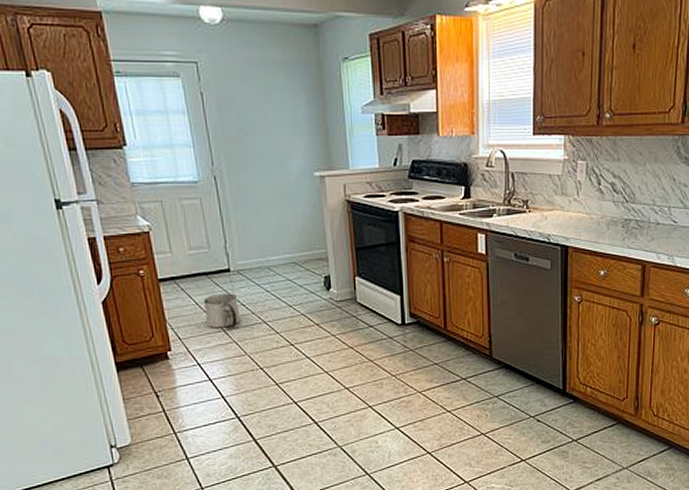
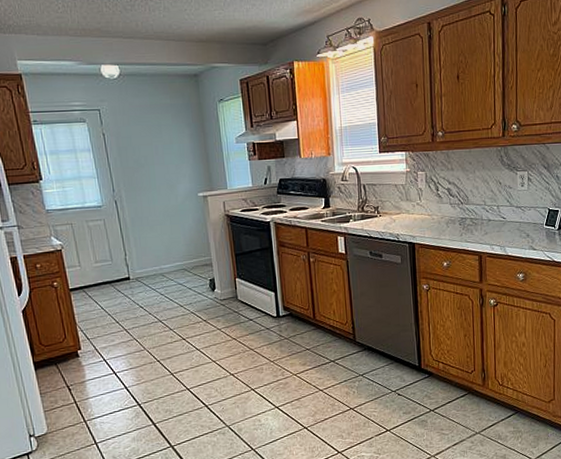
bucket: present [203,293,241,328] -> none [108,297,140,328]

